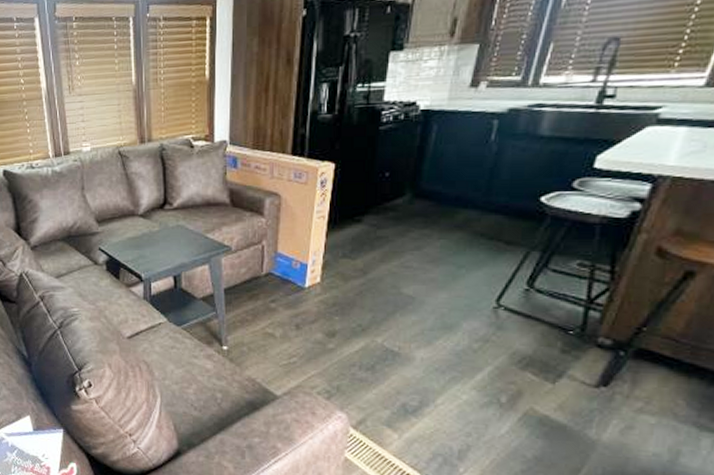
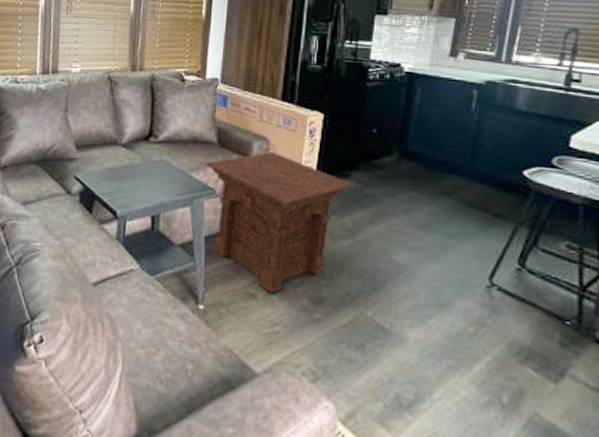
side table: none [221,205,366,332] -> present [207,151,354,294]

